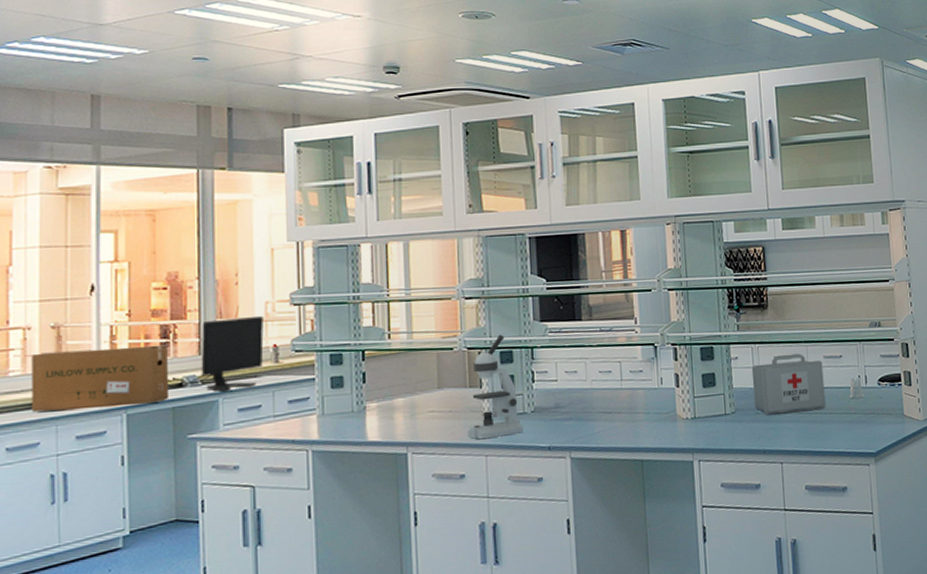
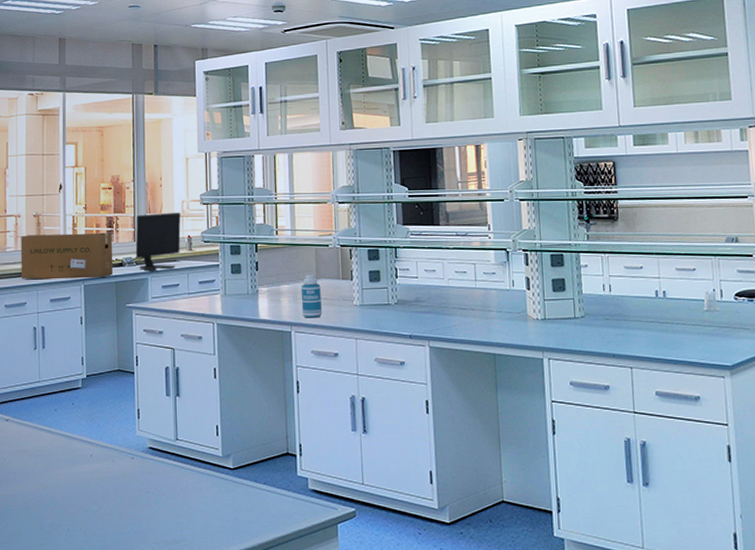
bottle: none [419,383,445,436] -> present [301,274,322,318]
microscope: present [468,334,523,440] -> none [341,234,388,325]
first-aid kit: present [751,353,826,415] -> none [601,264,678,321]

